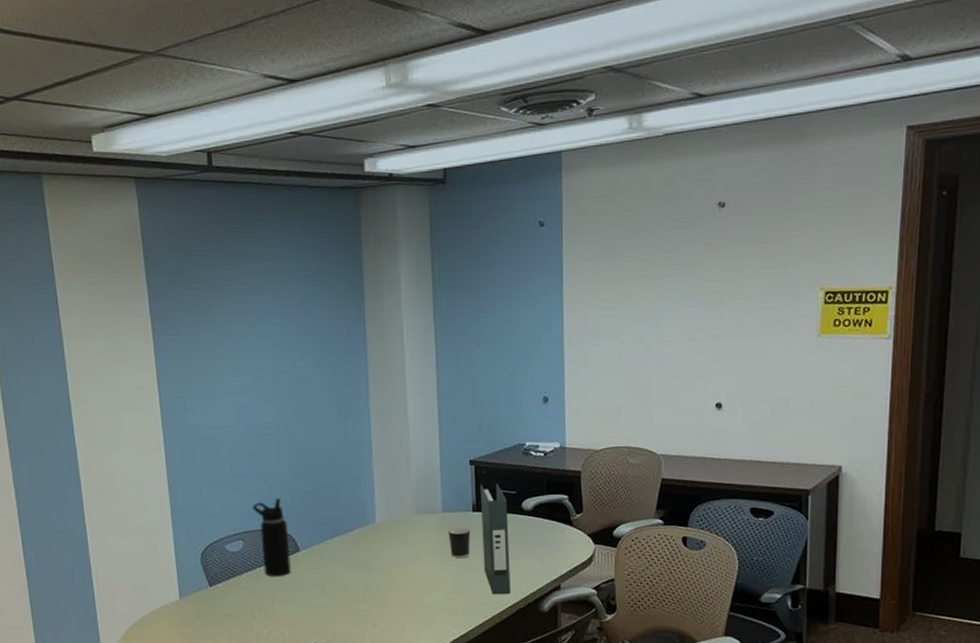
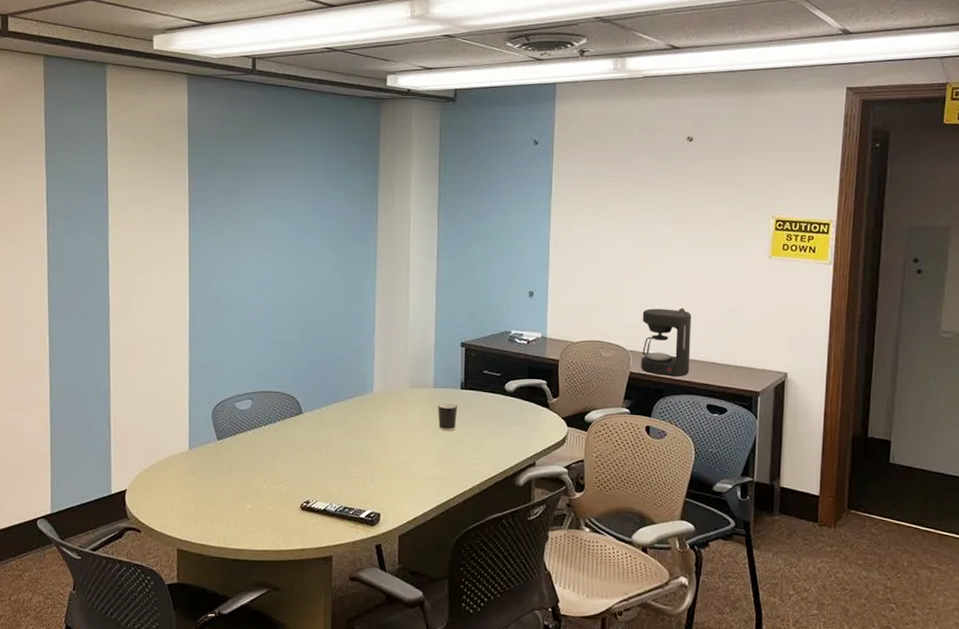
water bottle: present [252,498,292,577] -> none [263,363,294,435]
binder: present [479,483,511,594] -> none [467,365,493,466]
coffee maker: none [673,404,730,480] -> present [641,308,691,377]

